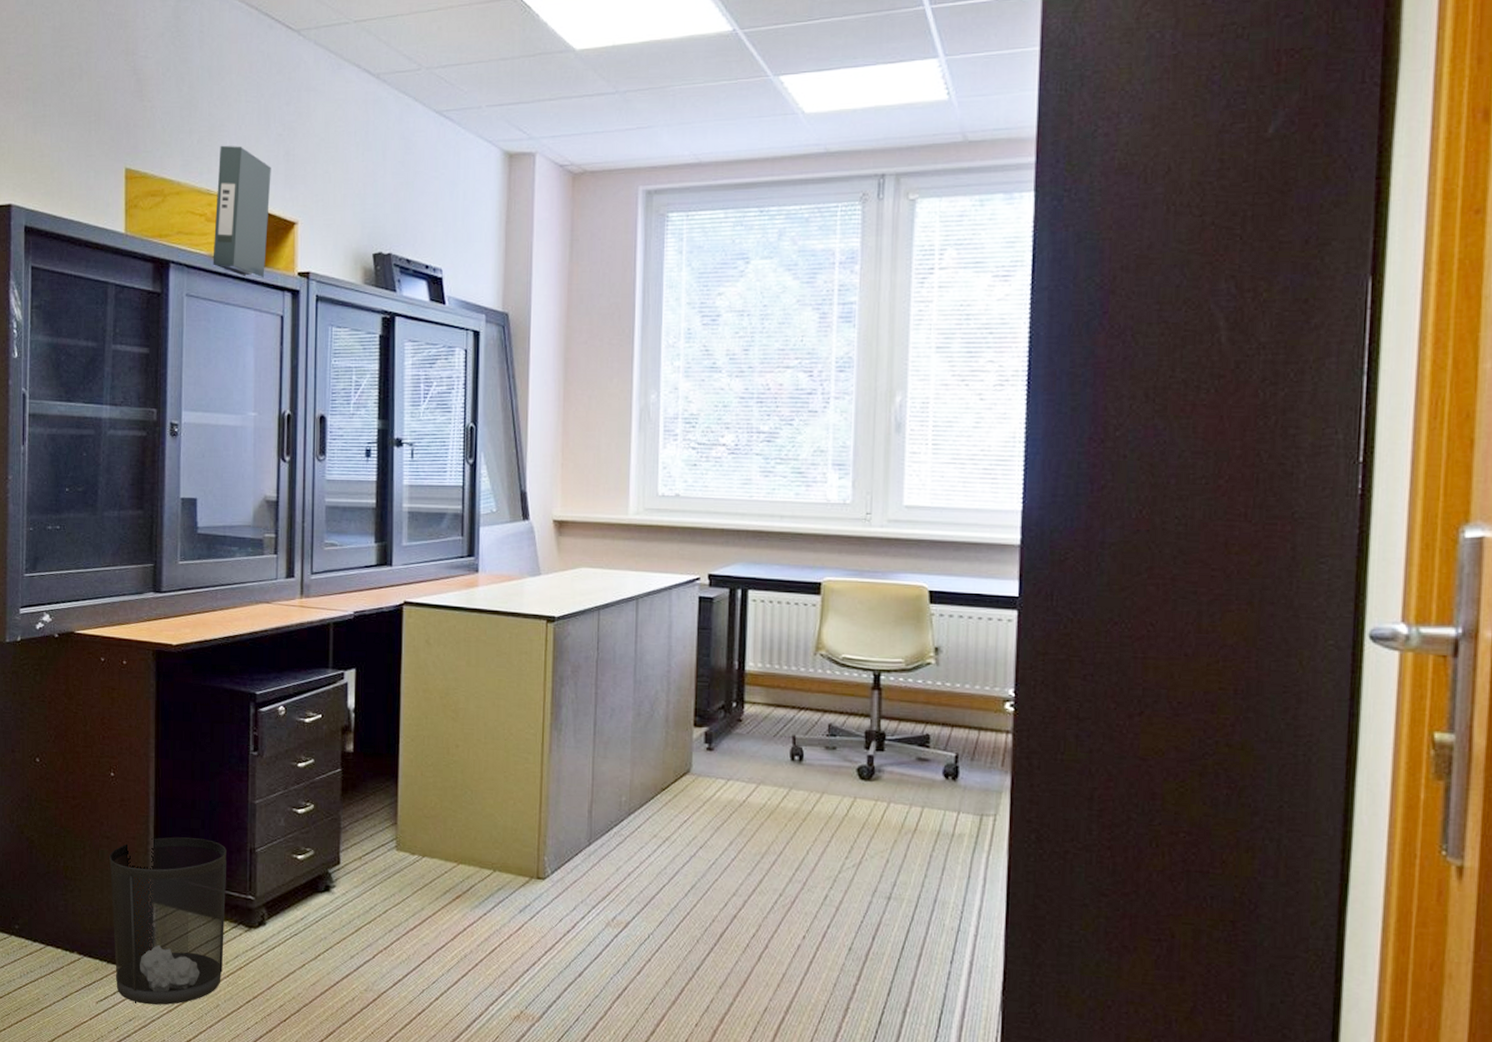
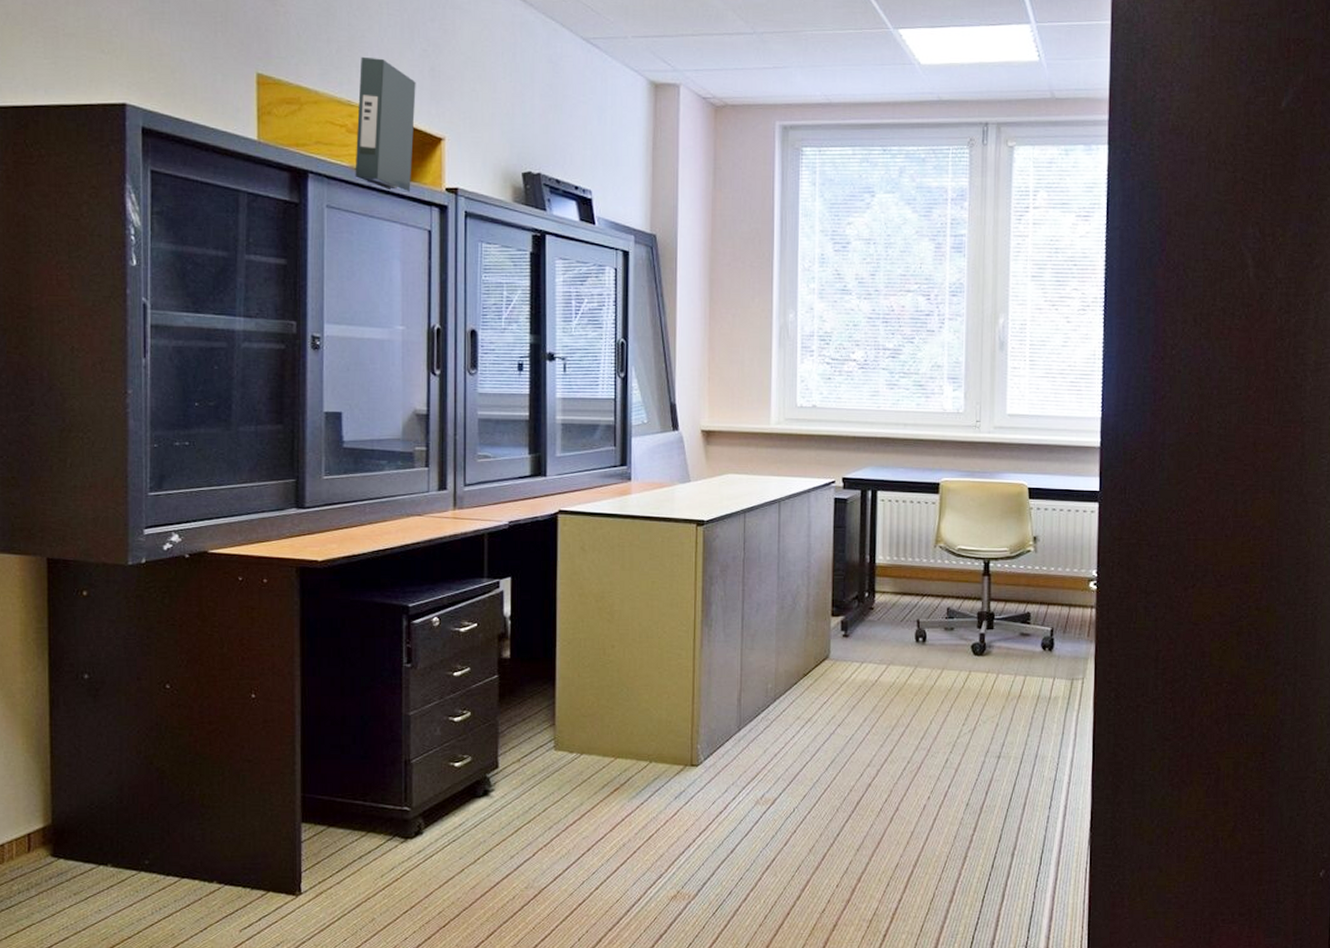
waste bin: present [109,836,227,1005] -> none [251,753,381,927]

